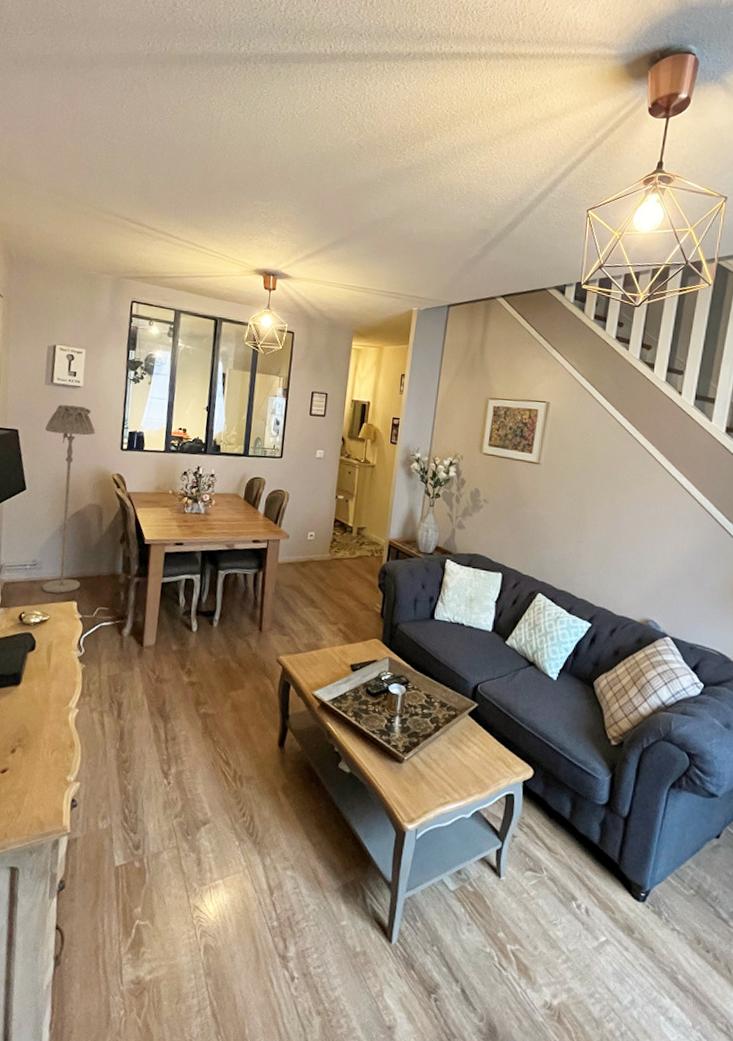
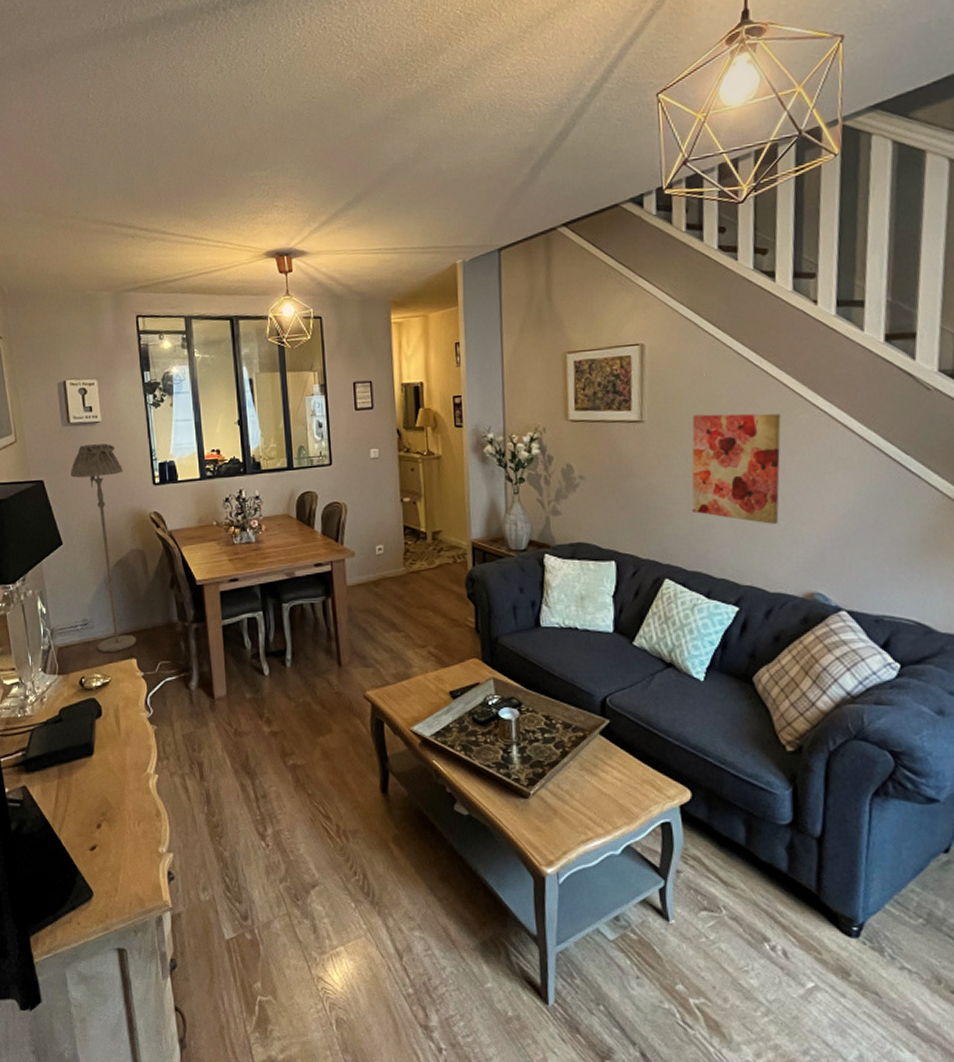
wall art: none [567,465,643,561] -> present [691,413,781,524]

